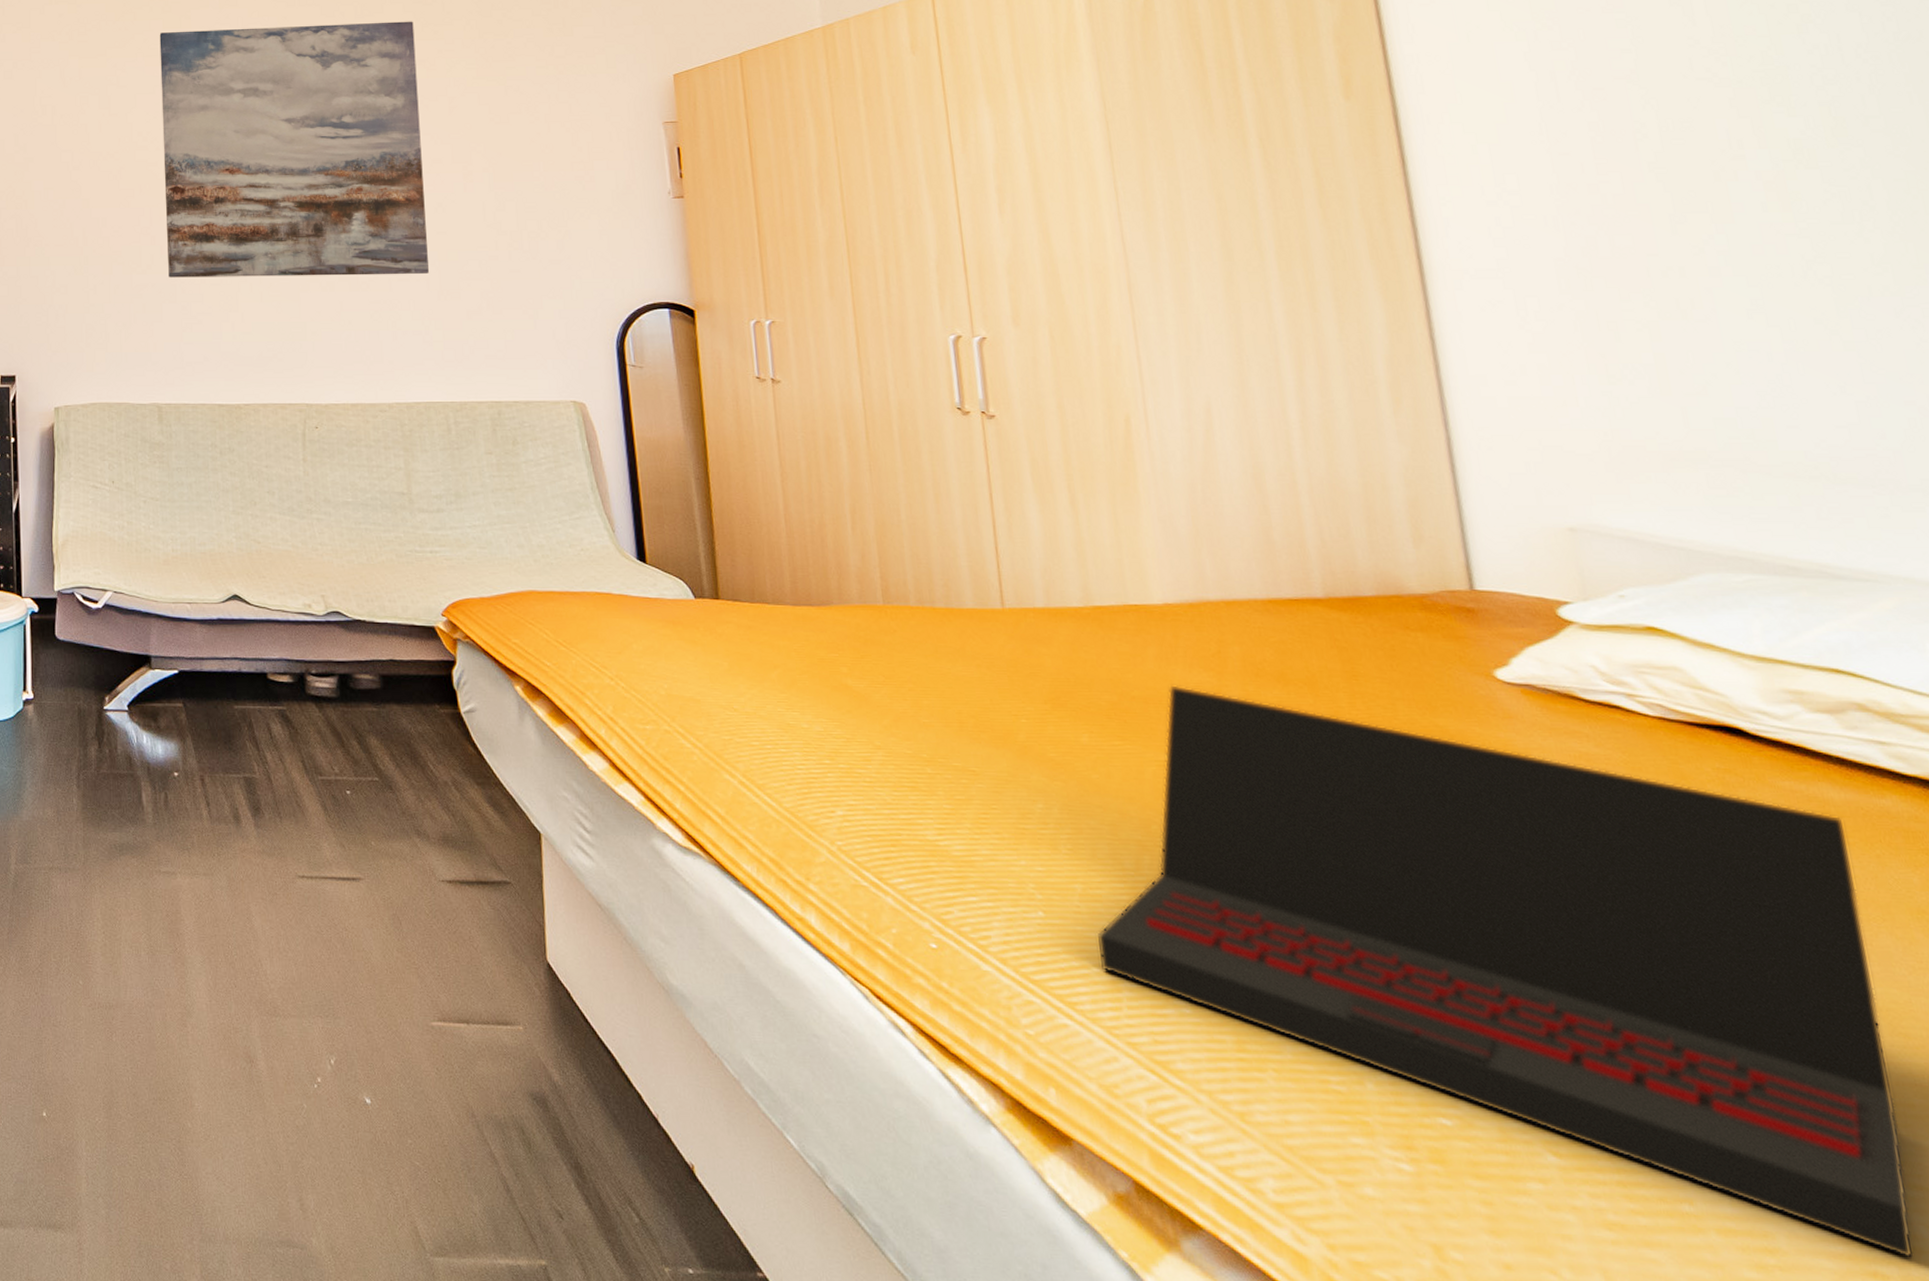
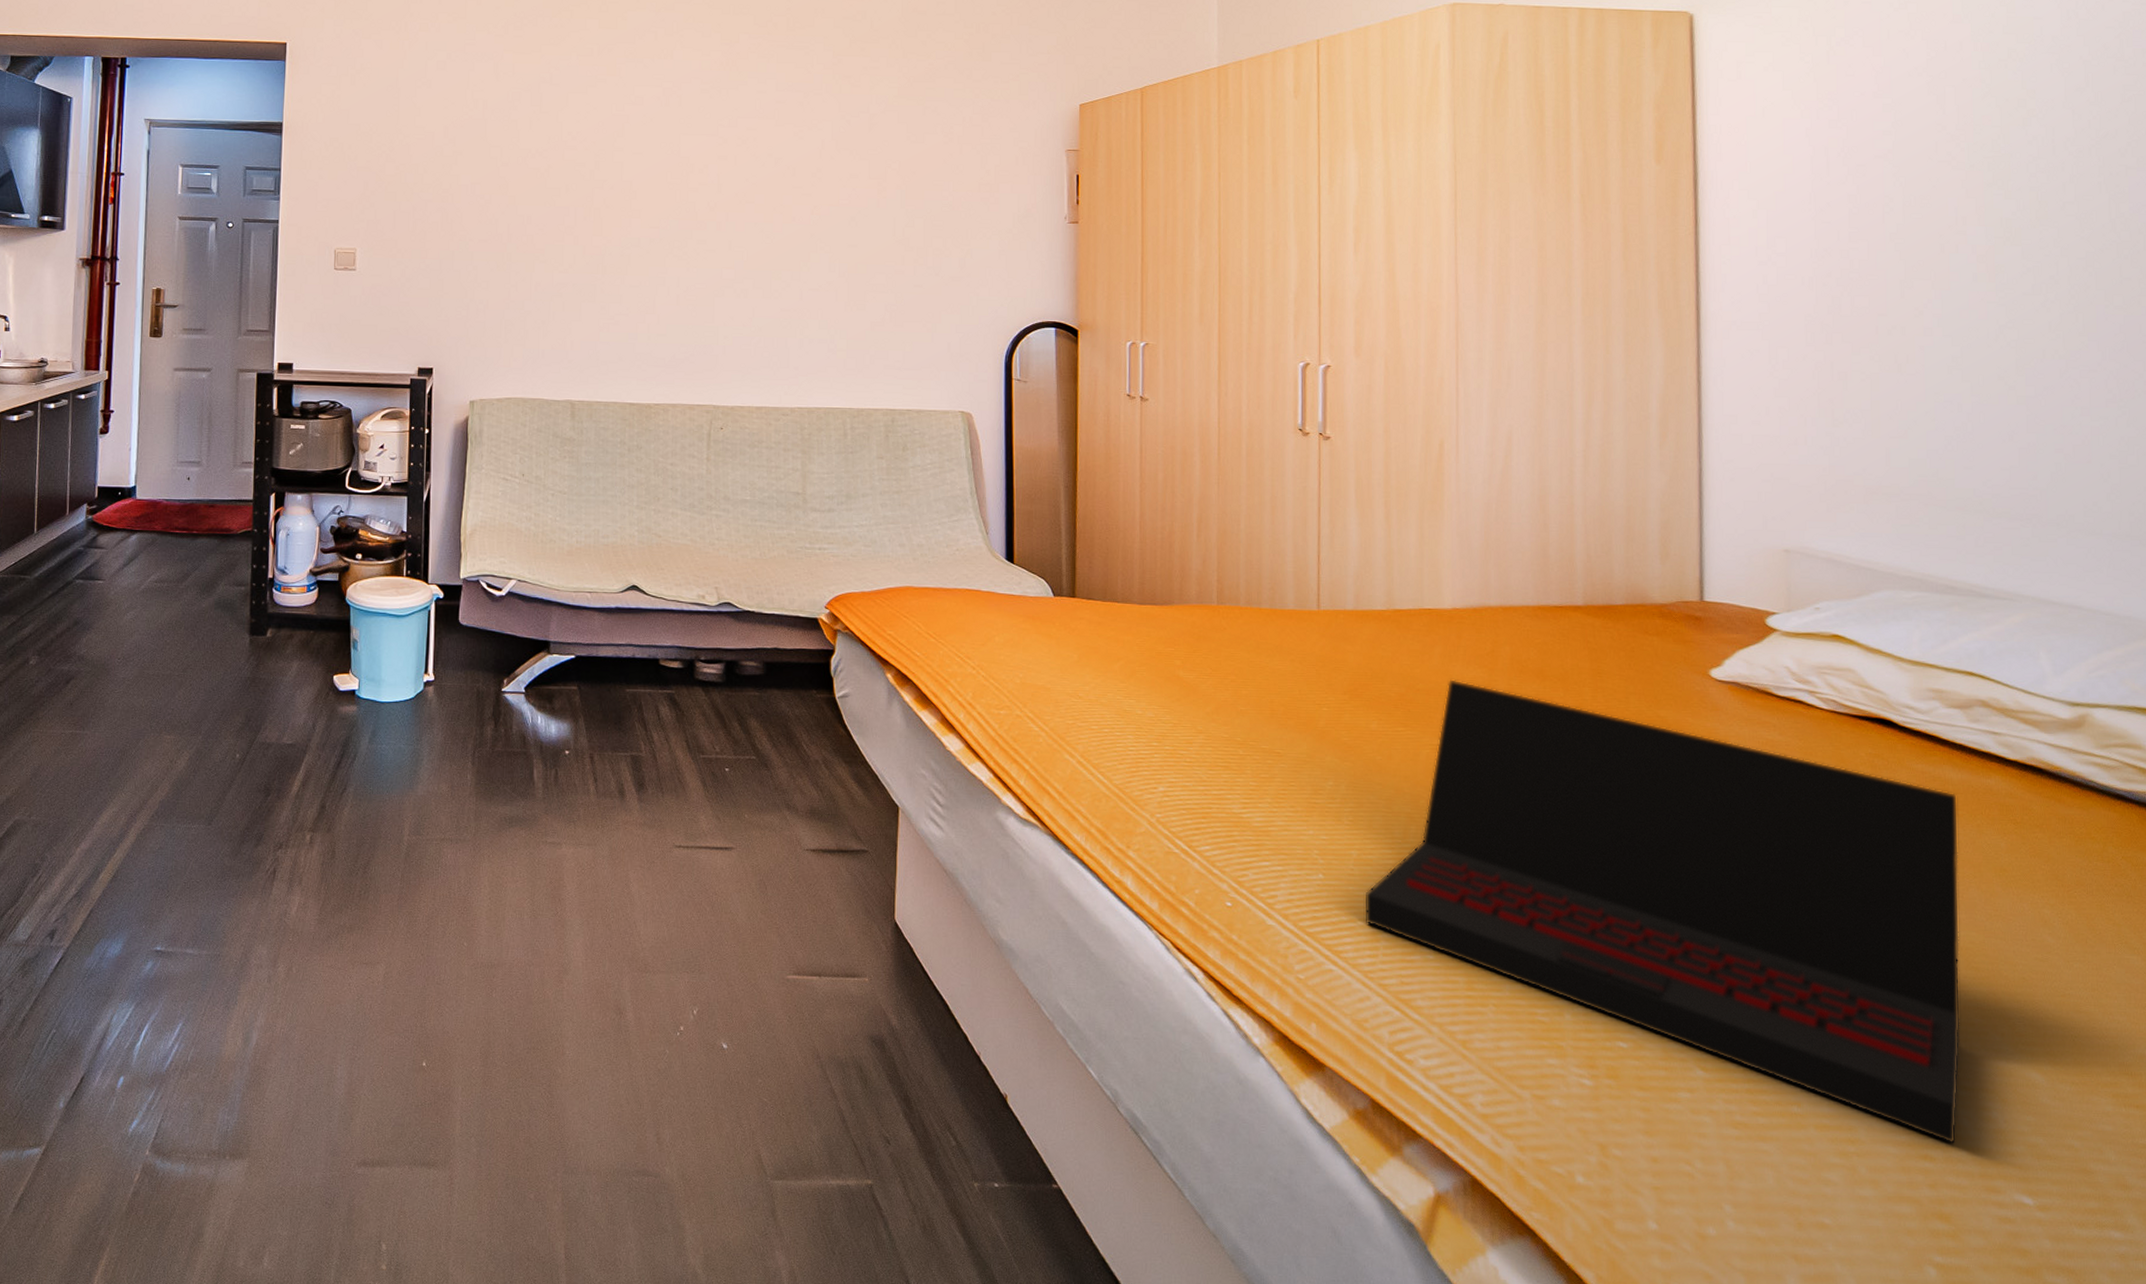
wall art: present [159,21,429,278] -> none [589,32,842,286]

